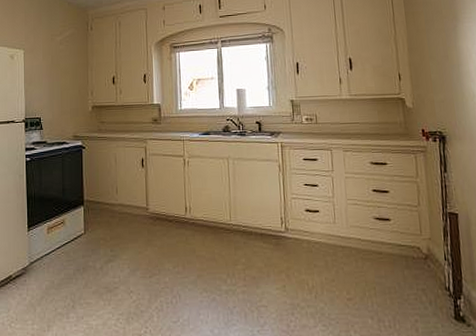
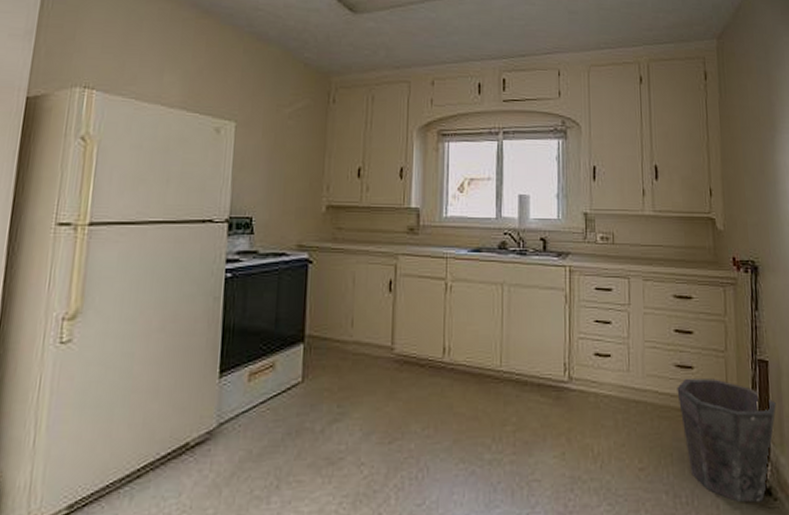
waste bin: none [377,228,467,328] -> present [677,379,776,503]

